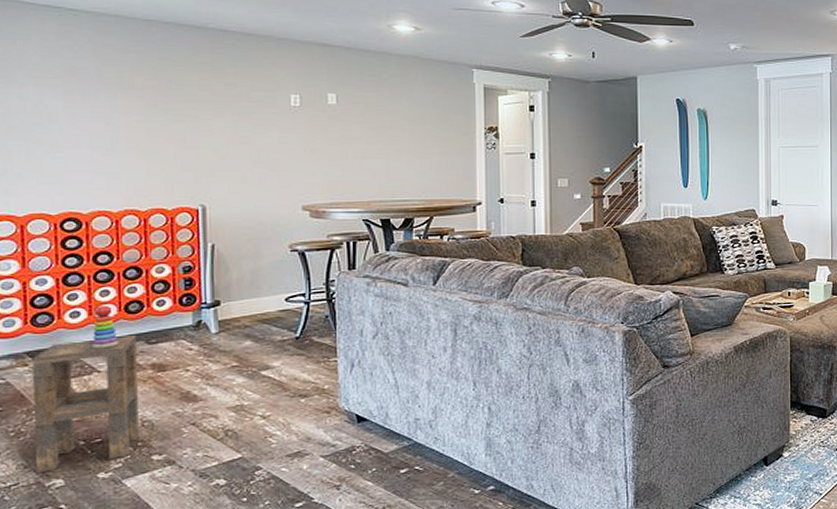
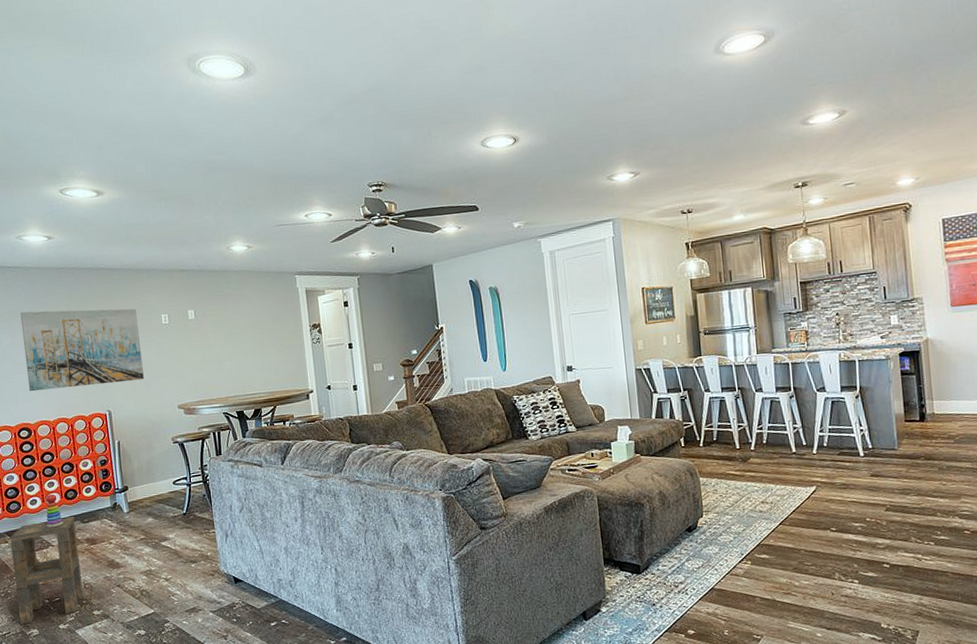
wall art: none [80,69,258,173] -> present [20,308,144,392]

